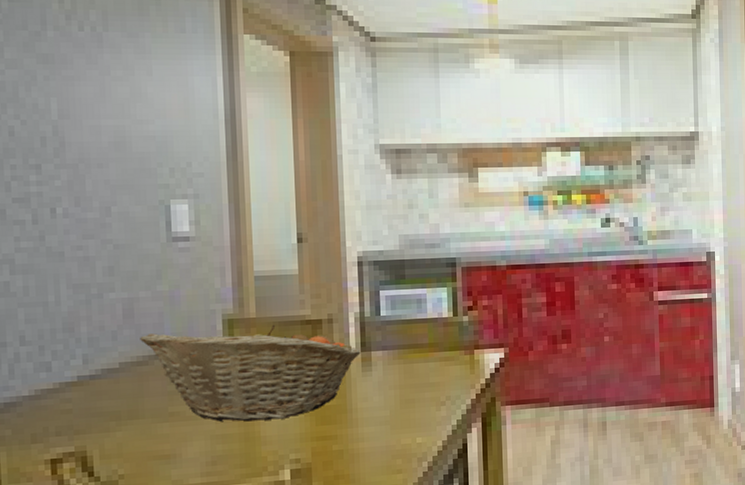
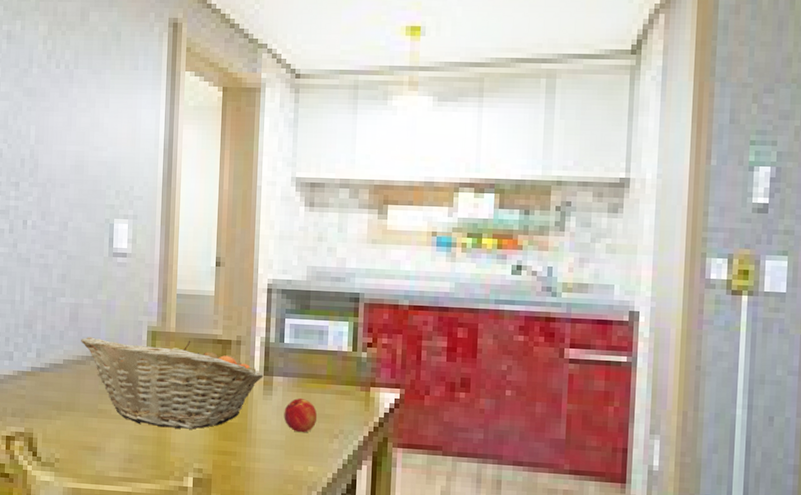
peach: none [386,369,422,405] -> present [284,397,318,433]

